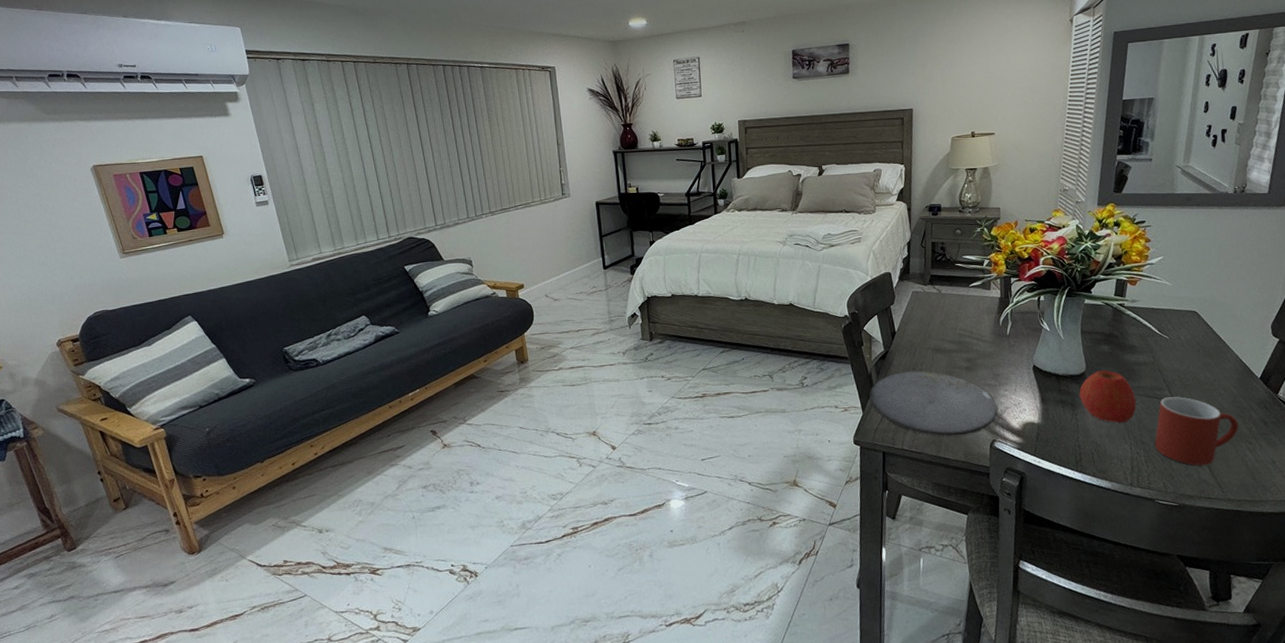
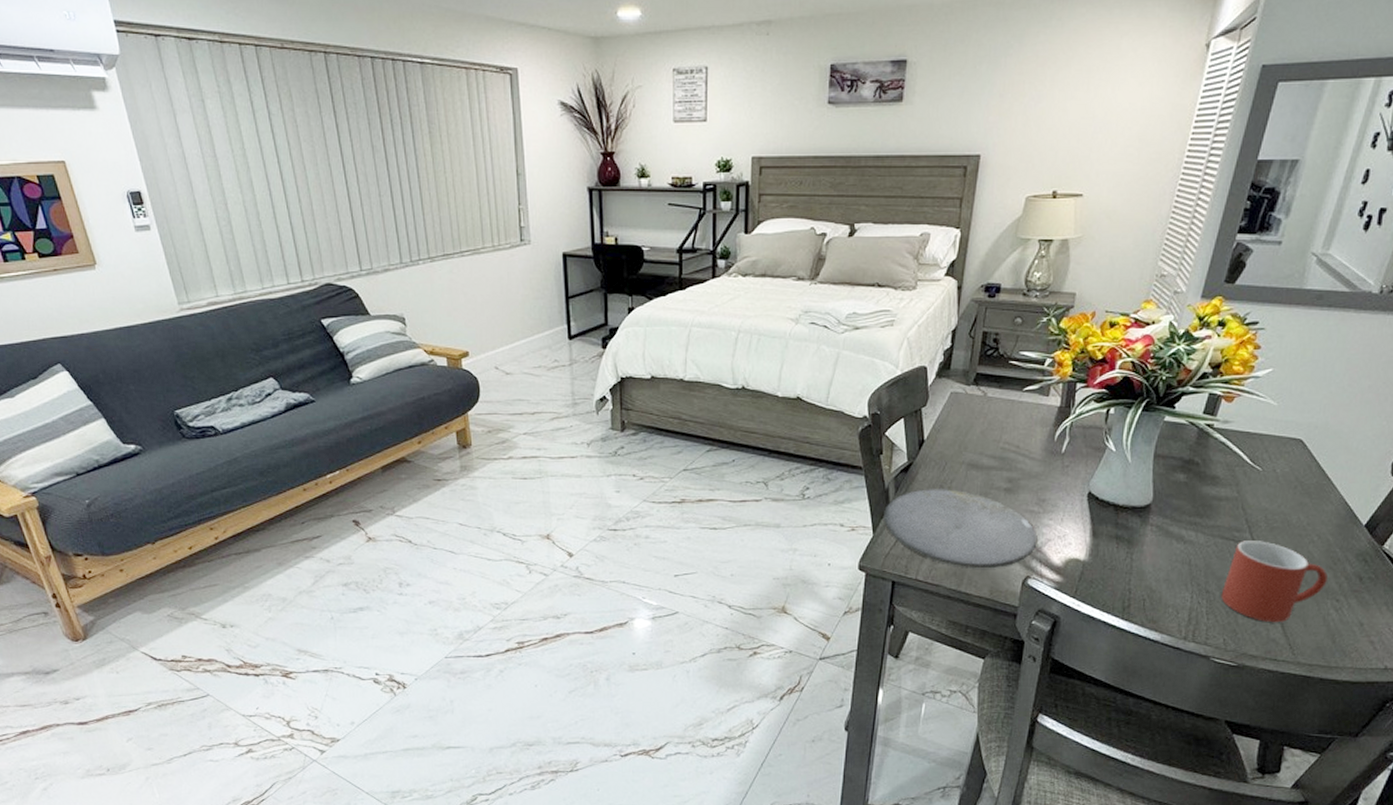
apple: present [1079,370,1137,424] -> none [1139,503,1208,567]

